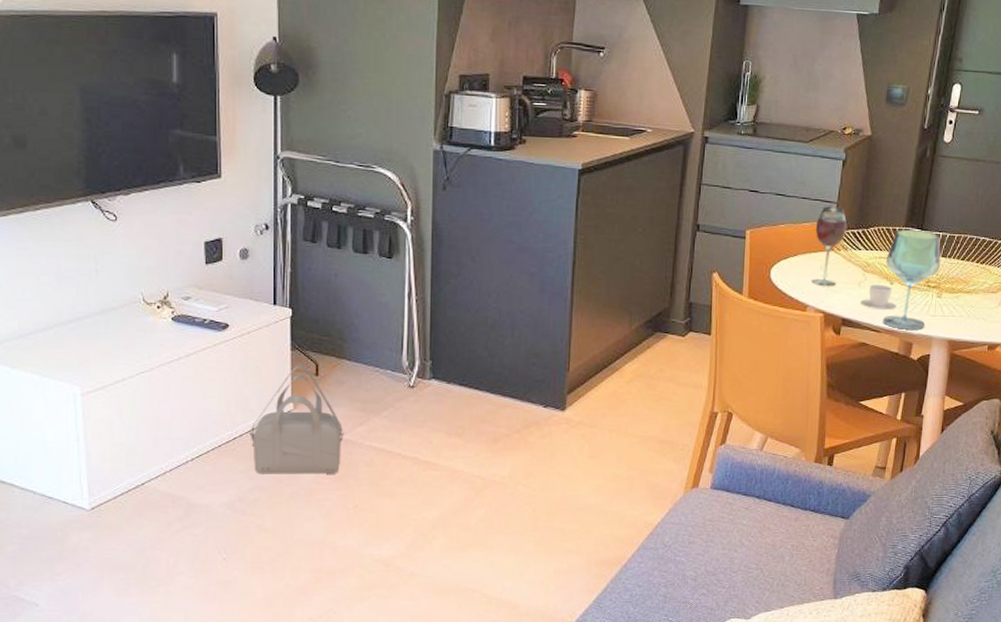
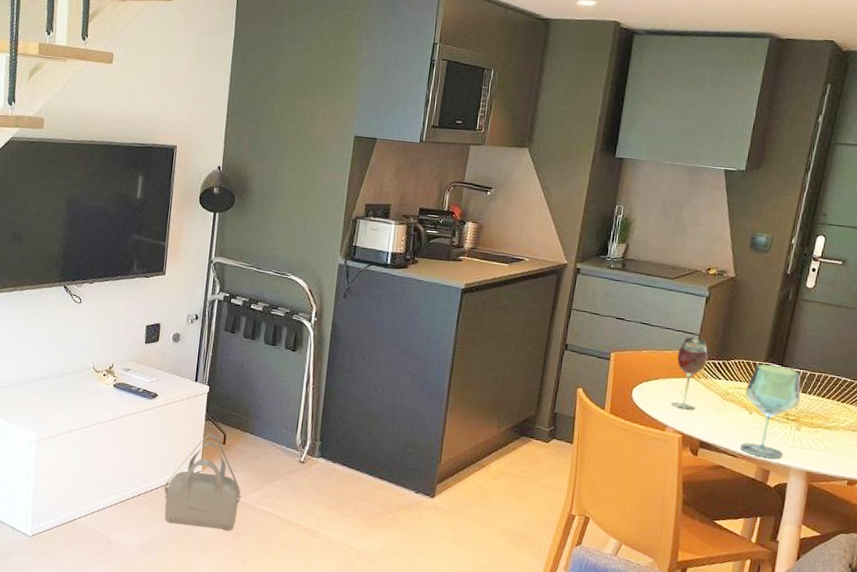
teacup: present [860,284,897,311] -> none [718,412,755,438]

